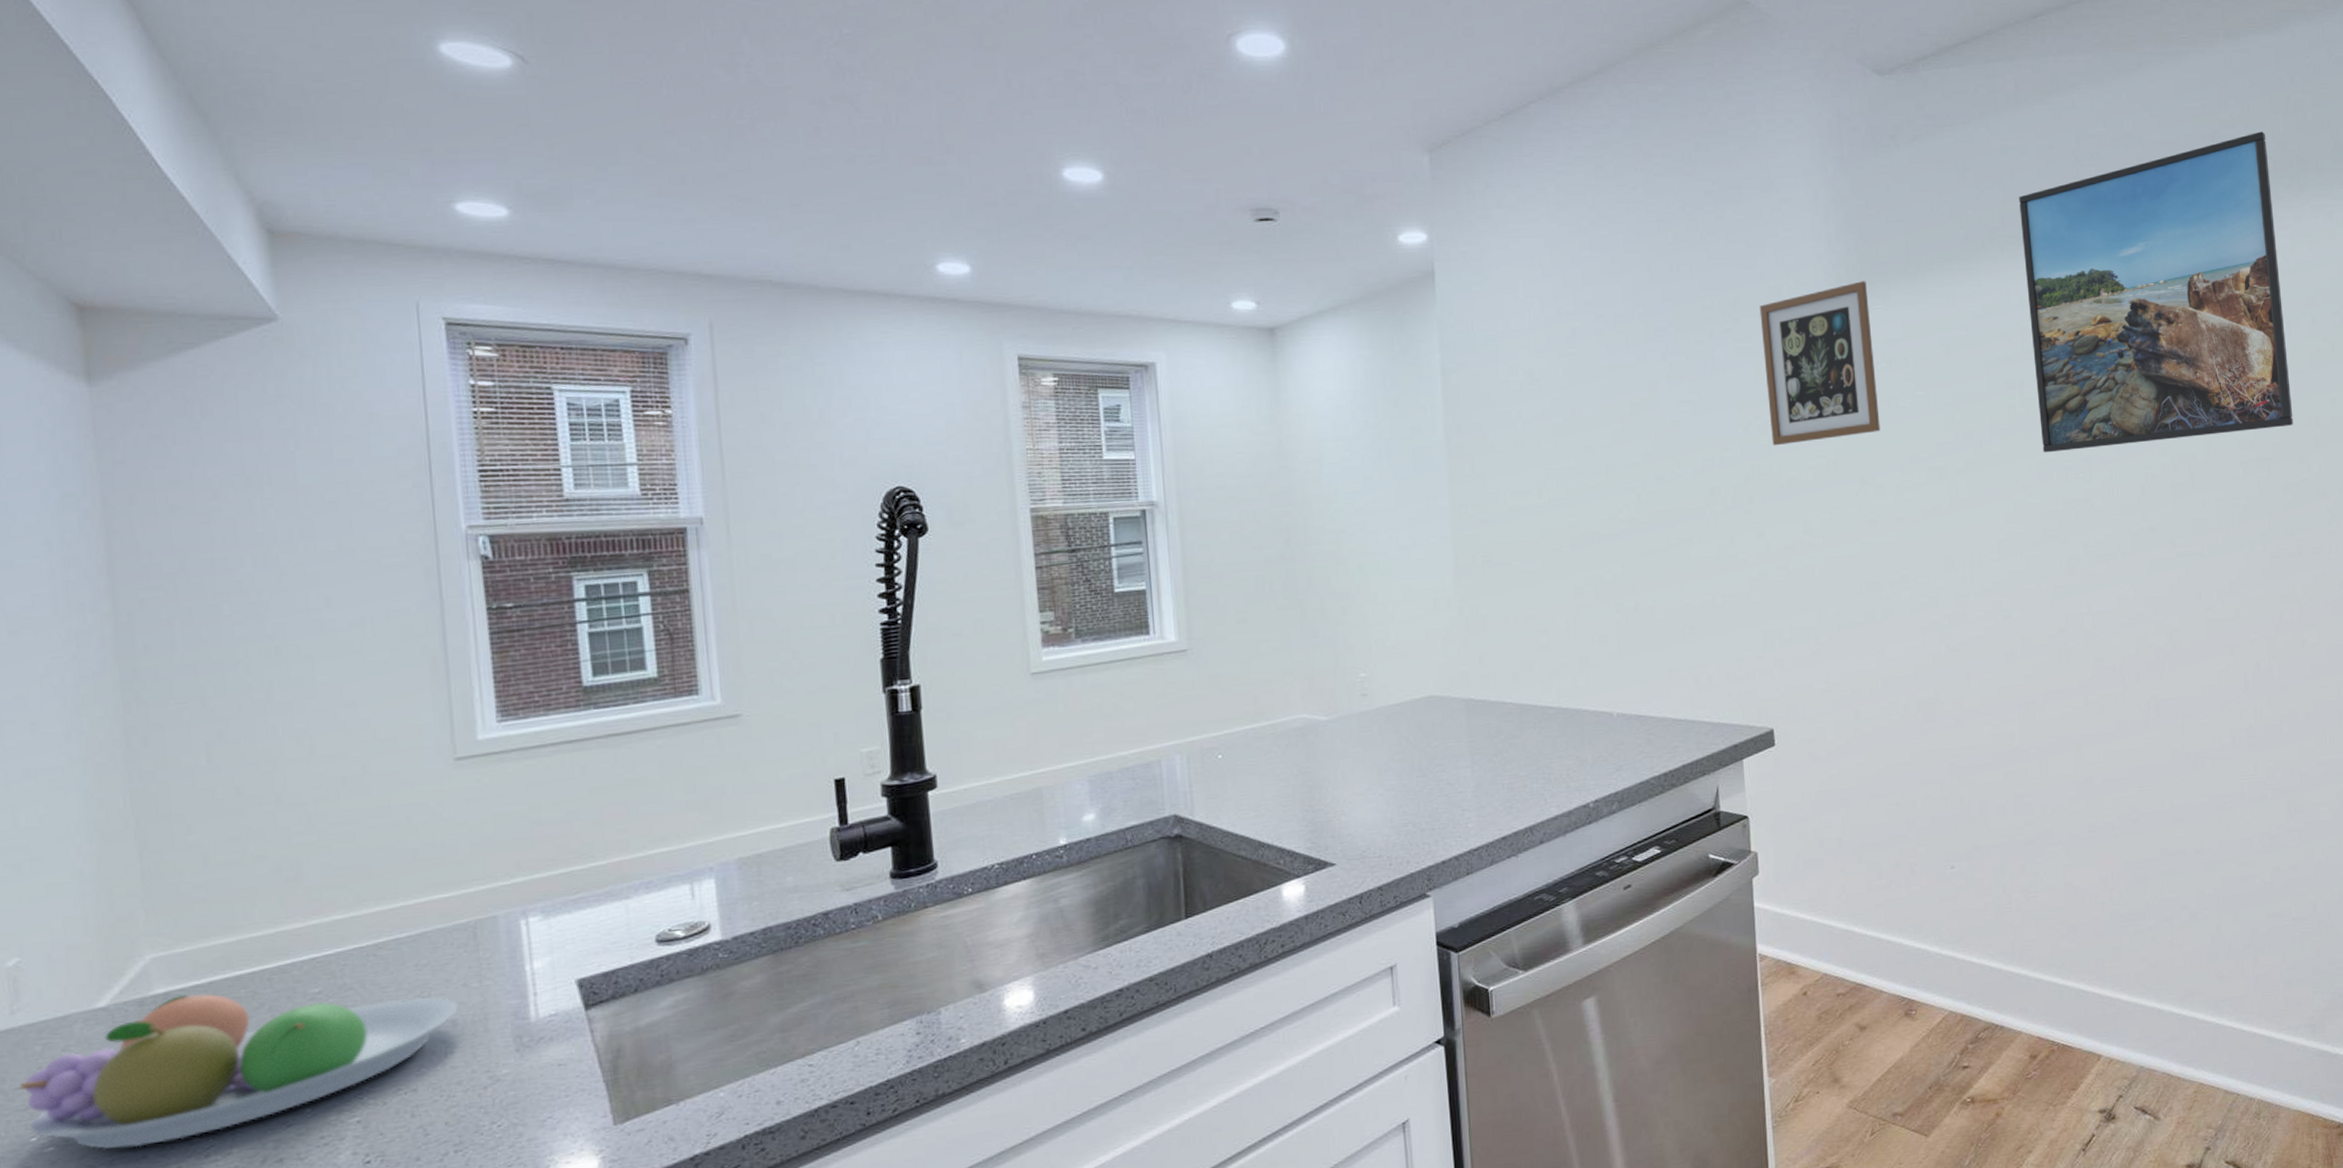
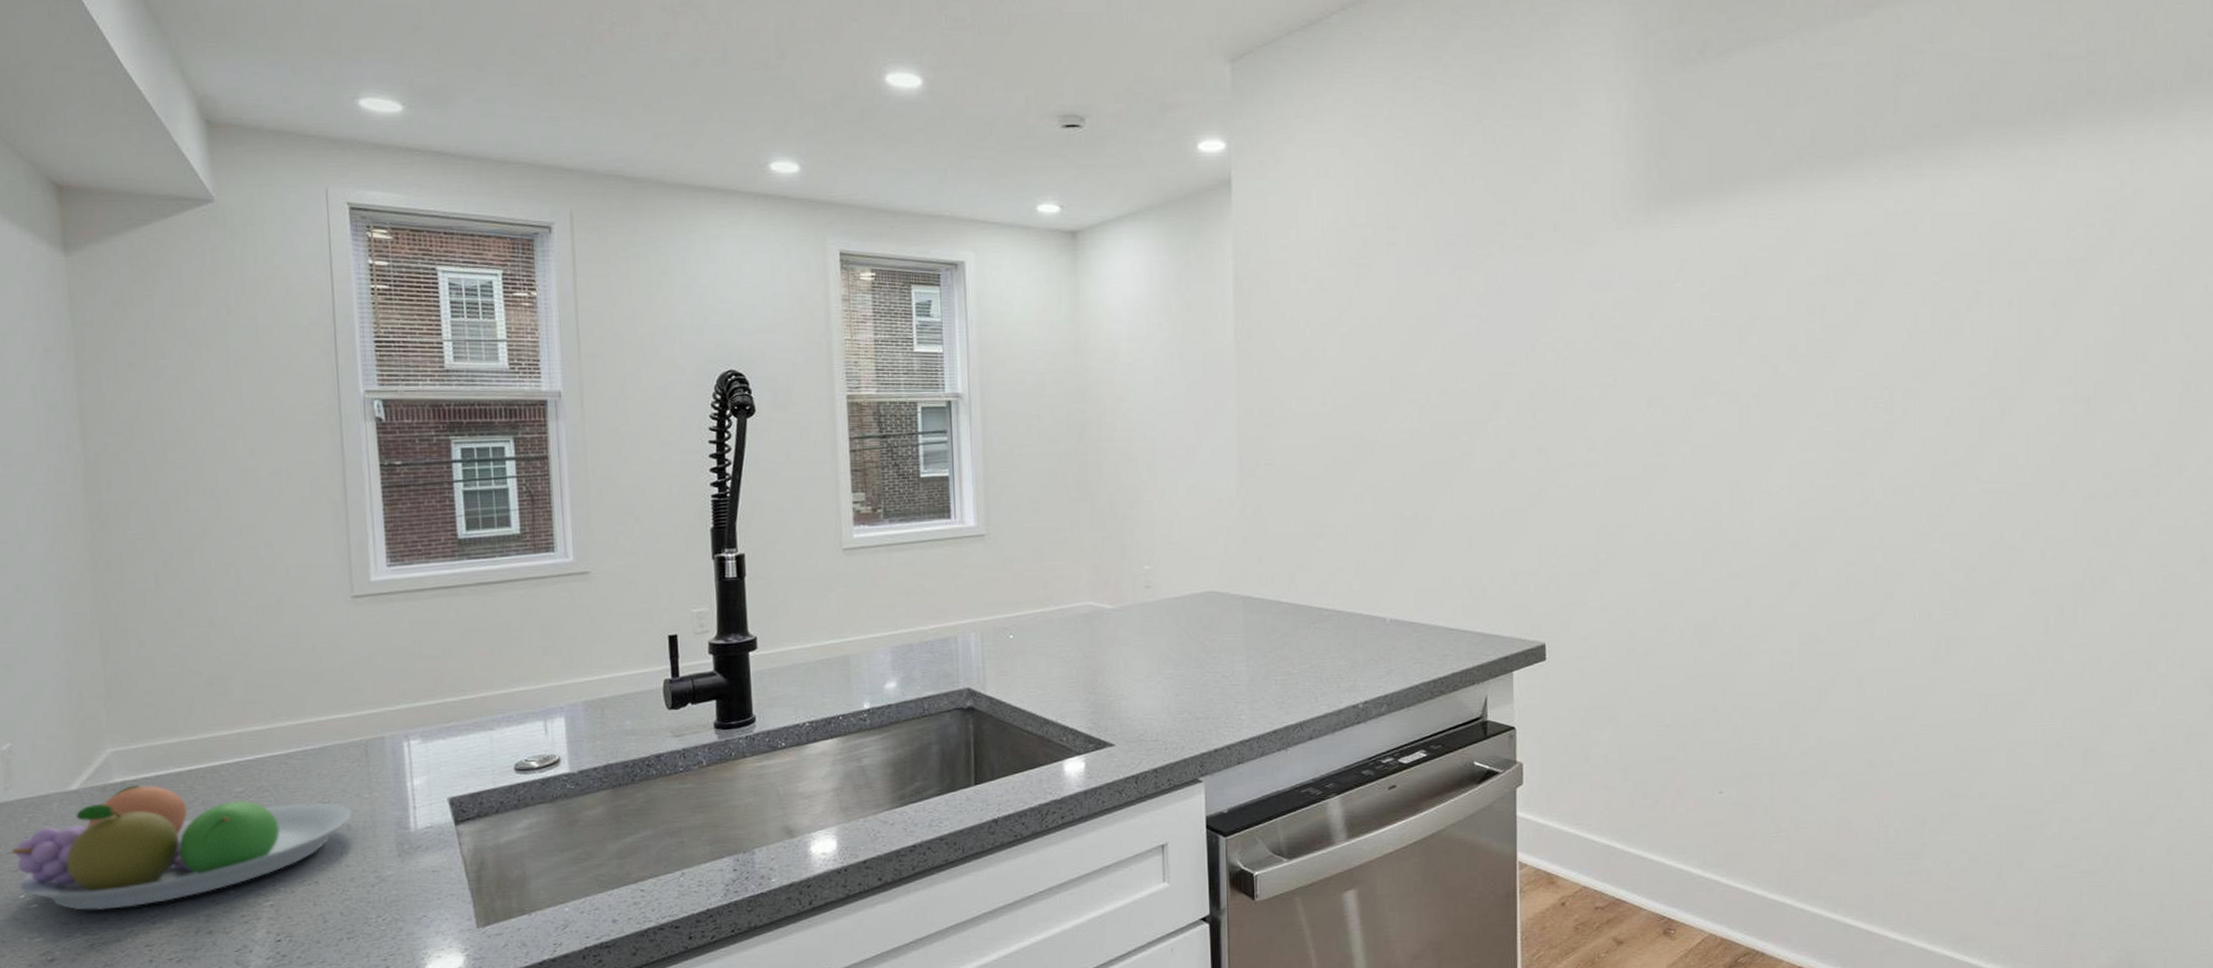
picture frame: present [1759,281,1881,446] -> none [1553,199,1672,363]
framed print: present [2019,131,2294,453] -> none [1832,49,2119,381]

